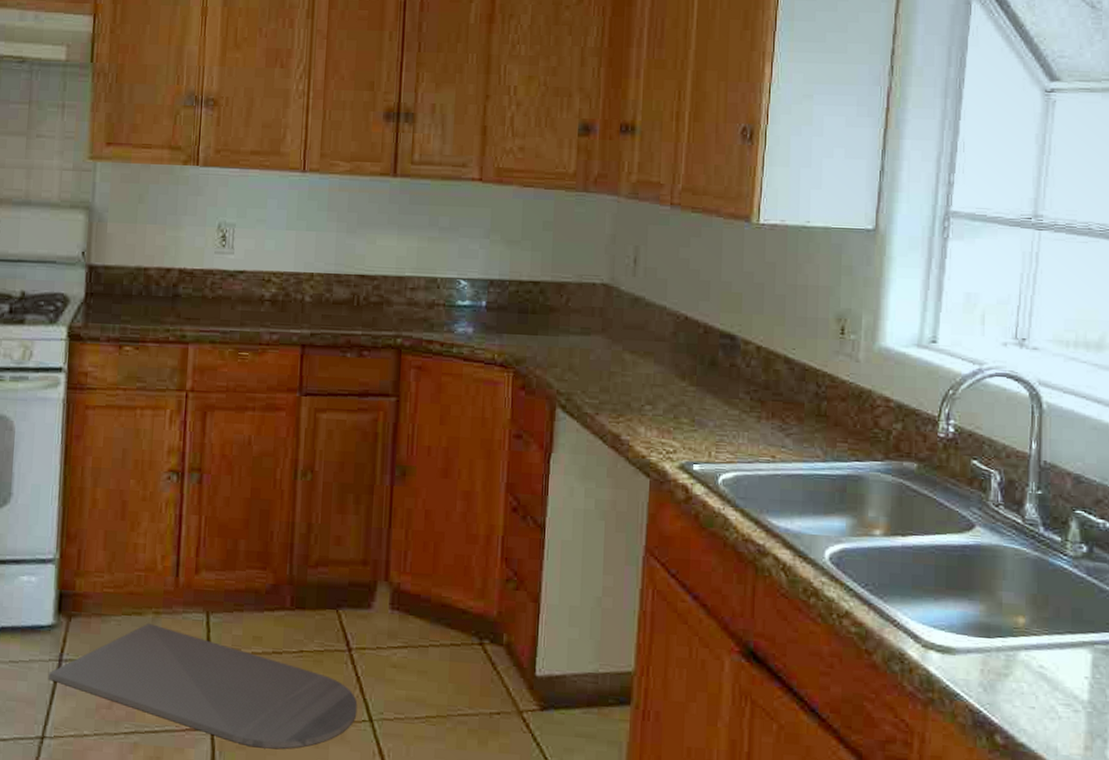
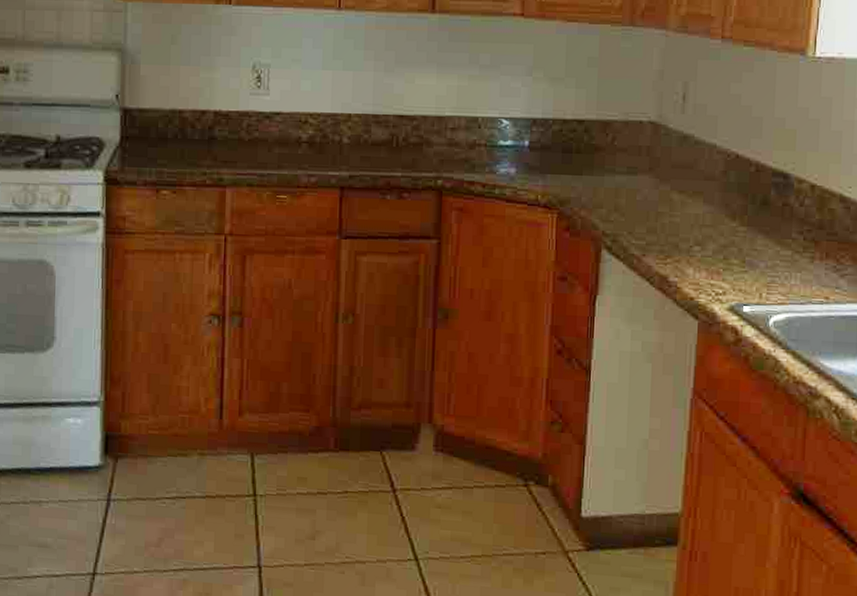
door mat: present [49,622,358,749] -> none [98,464,403,587]

